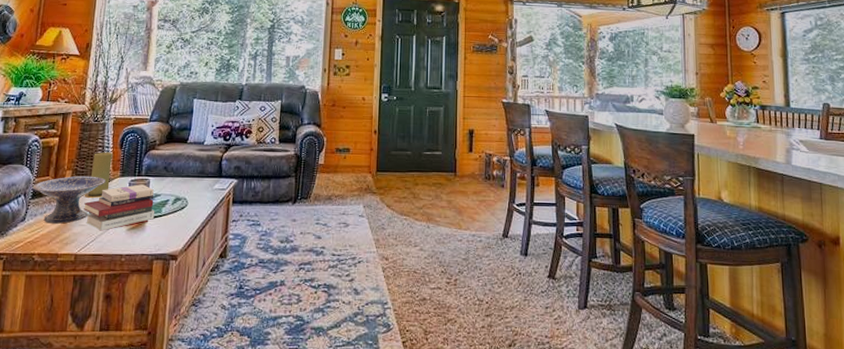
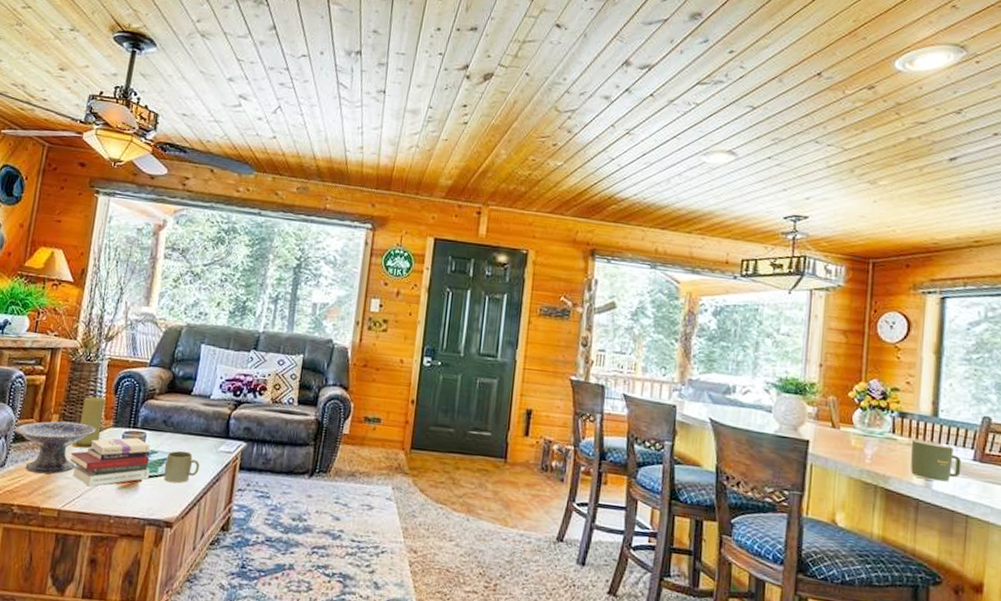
mug: none [167,192,198,221] -> present [164,450,200,484]
mug: none [772,126,812,159] -> present [910,439,962,483]

